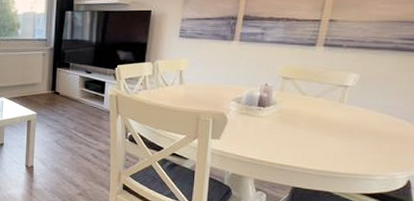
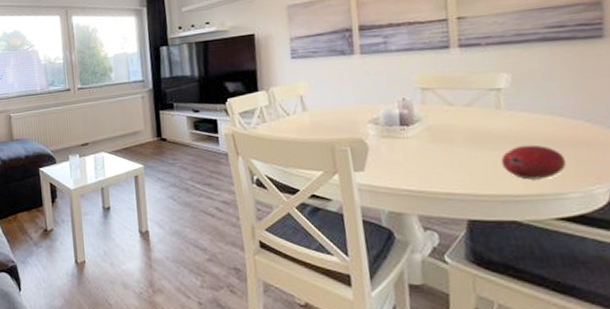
fruit: none [330,134,383,163] -> present [500,144,567,180]

